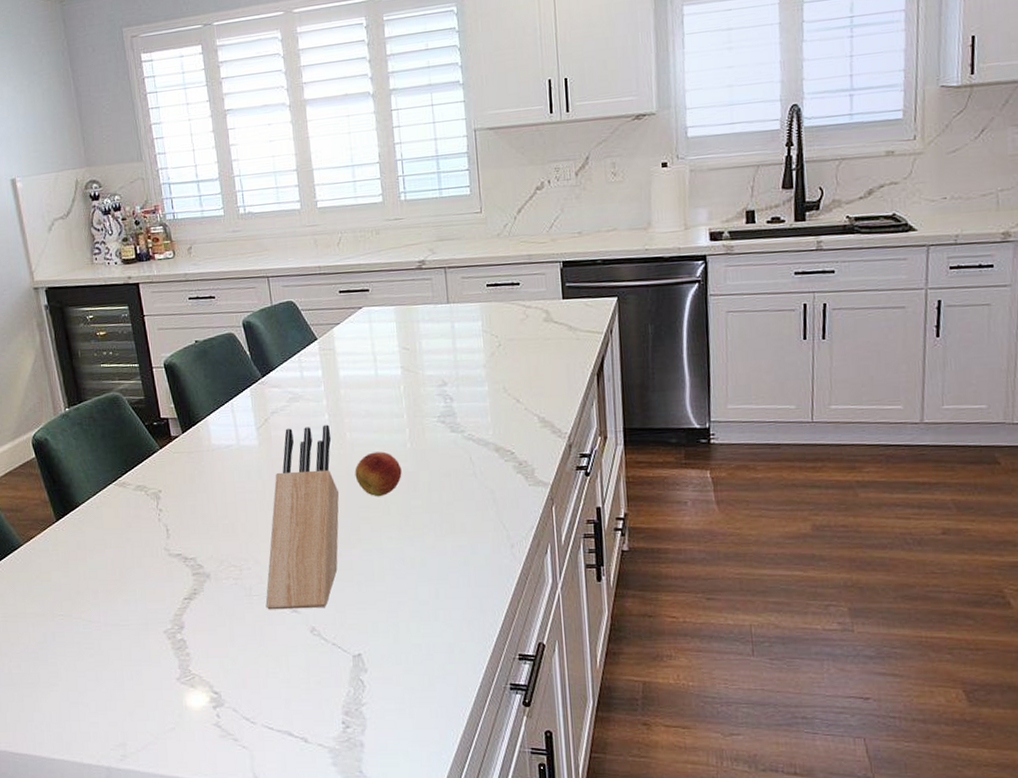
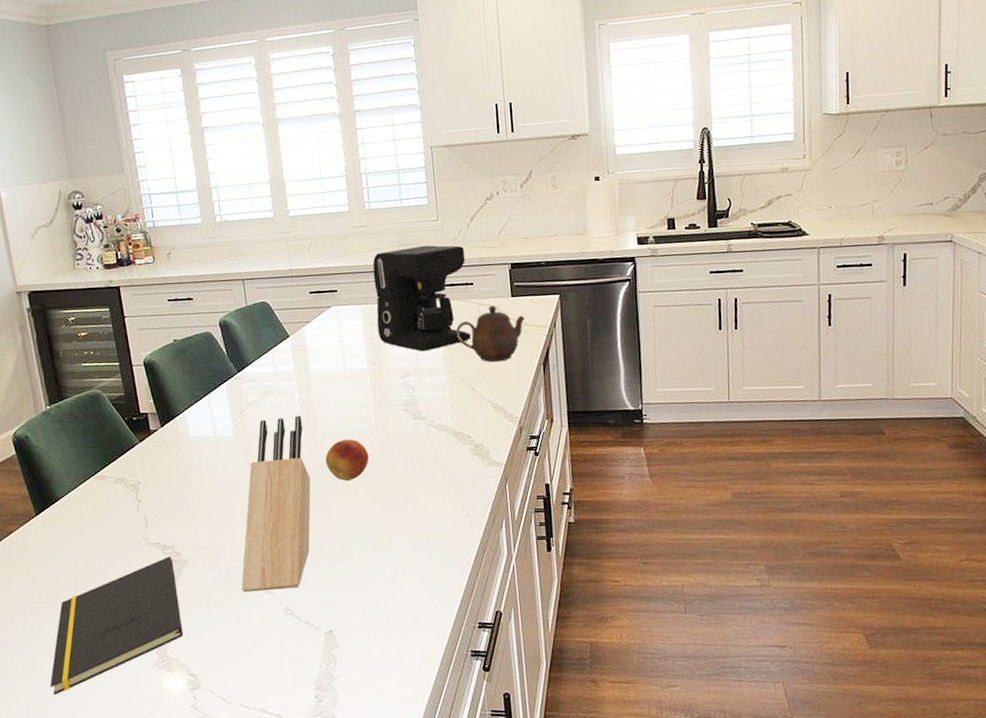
notepad: none [72,569,206,705] -> present [50,556,183,696]
coffee maker: none [408,240,516,359] -> present [372,245,471,352]
teapot: none [499,308,577,372] -> present [455,305,525,363]

